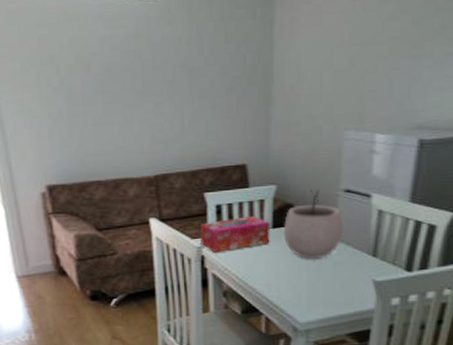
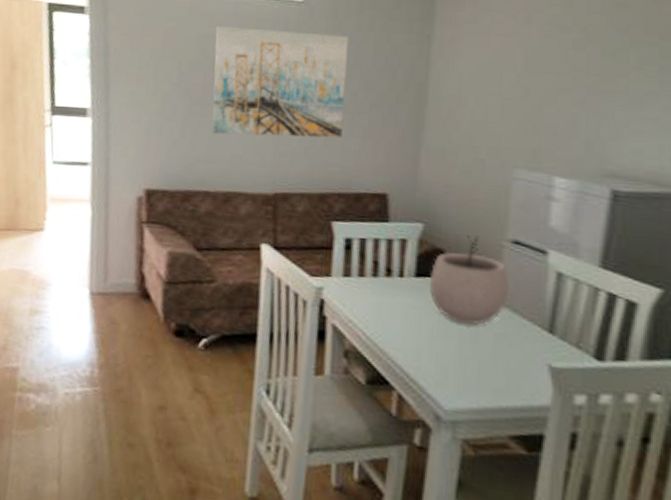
wall art: none [85,26,206,130] -> present [212,25,349,138]
tissue box: present [200,215,270,252] -> none [321,257,412,298]

